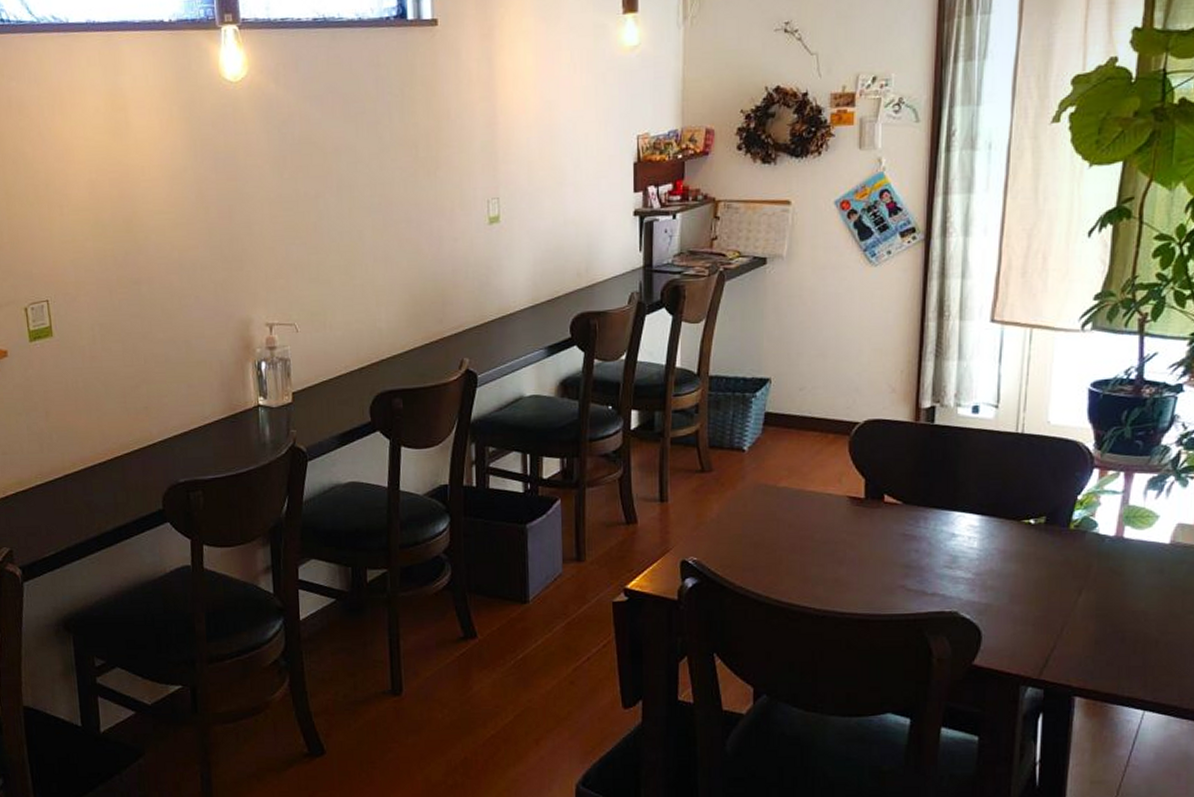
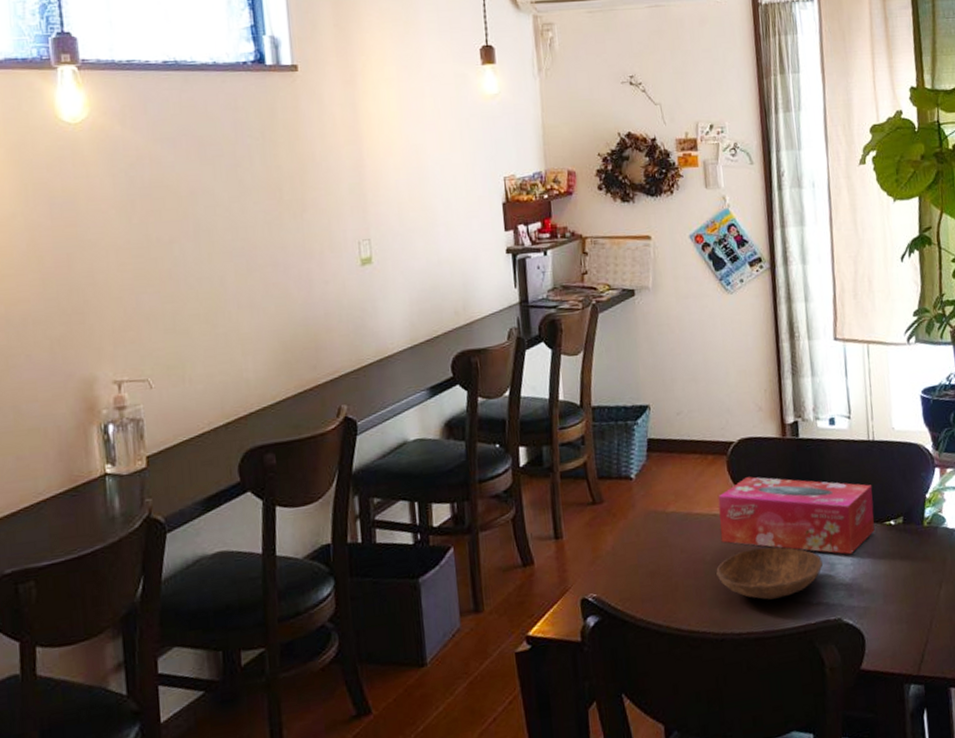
bowl: none [824,532,944,584] -> present [716,547,823,600]
tissue box: none [833,459,1014,550] -> present [718,476,875,555]

